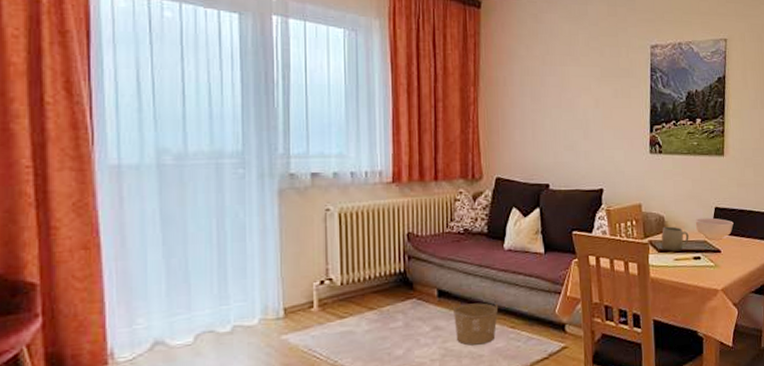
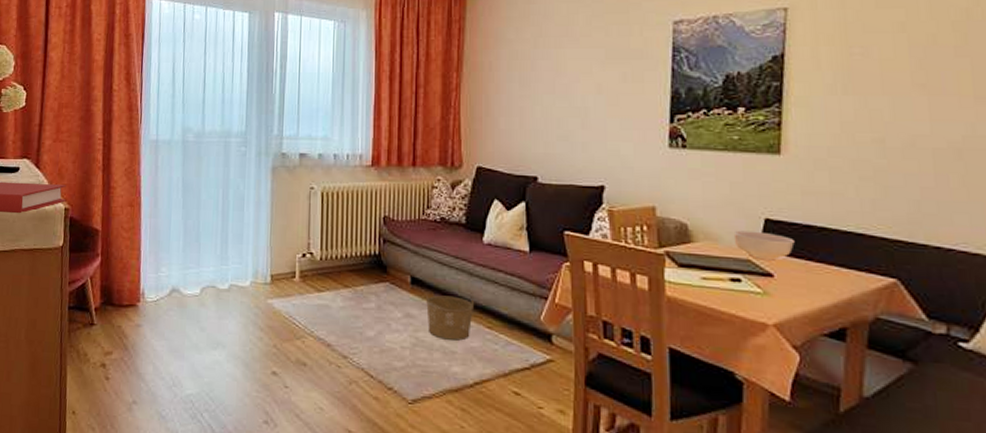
mug: present [661,226,689,252] -> none [682,236,724,269]

